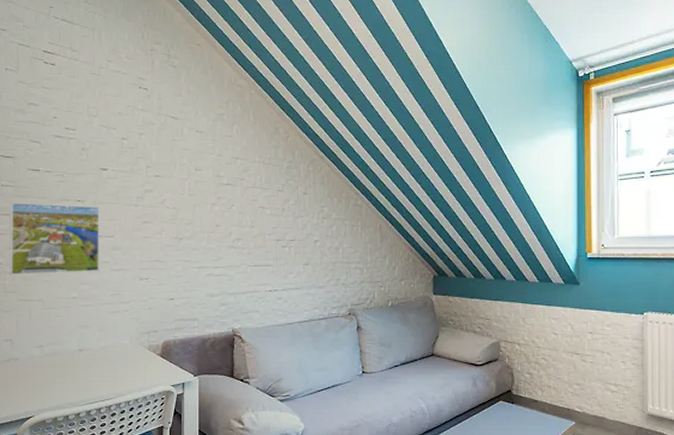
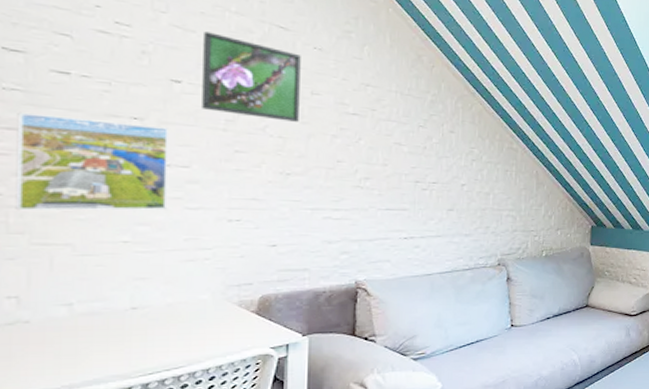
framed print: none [121,128,187,195] -> present [202,31,301,122]

